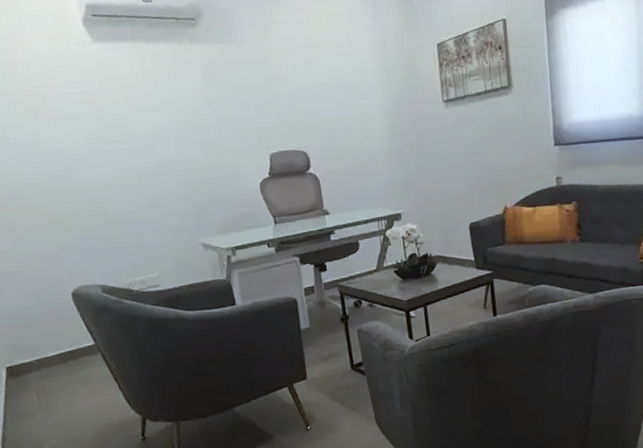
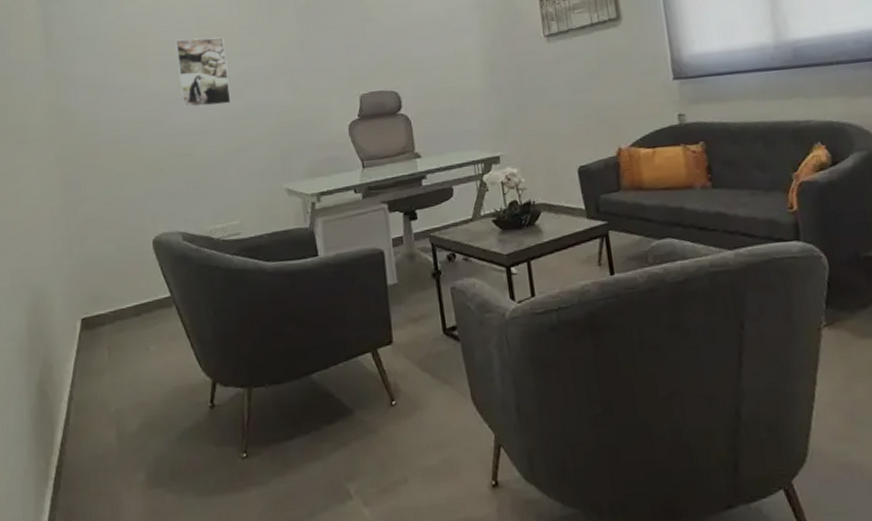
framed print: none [76,91,141,164] -> present [175,37,231,109]

